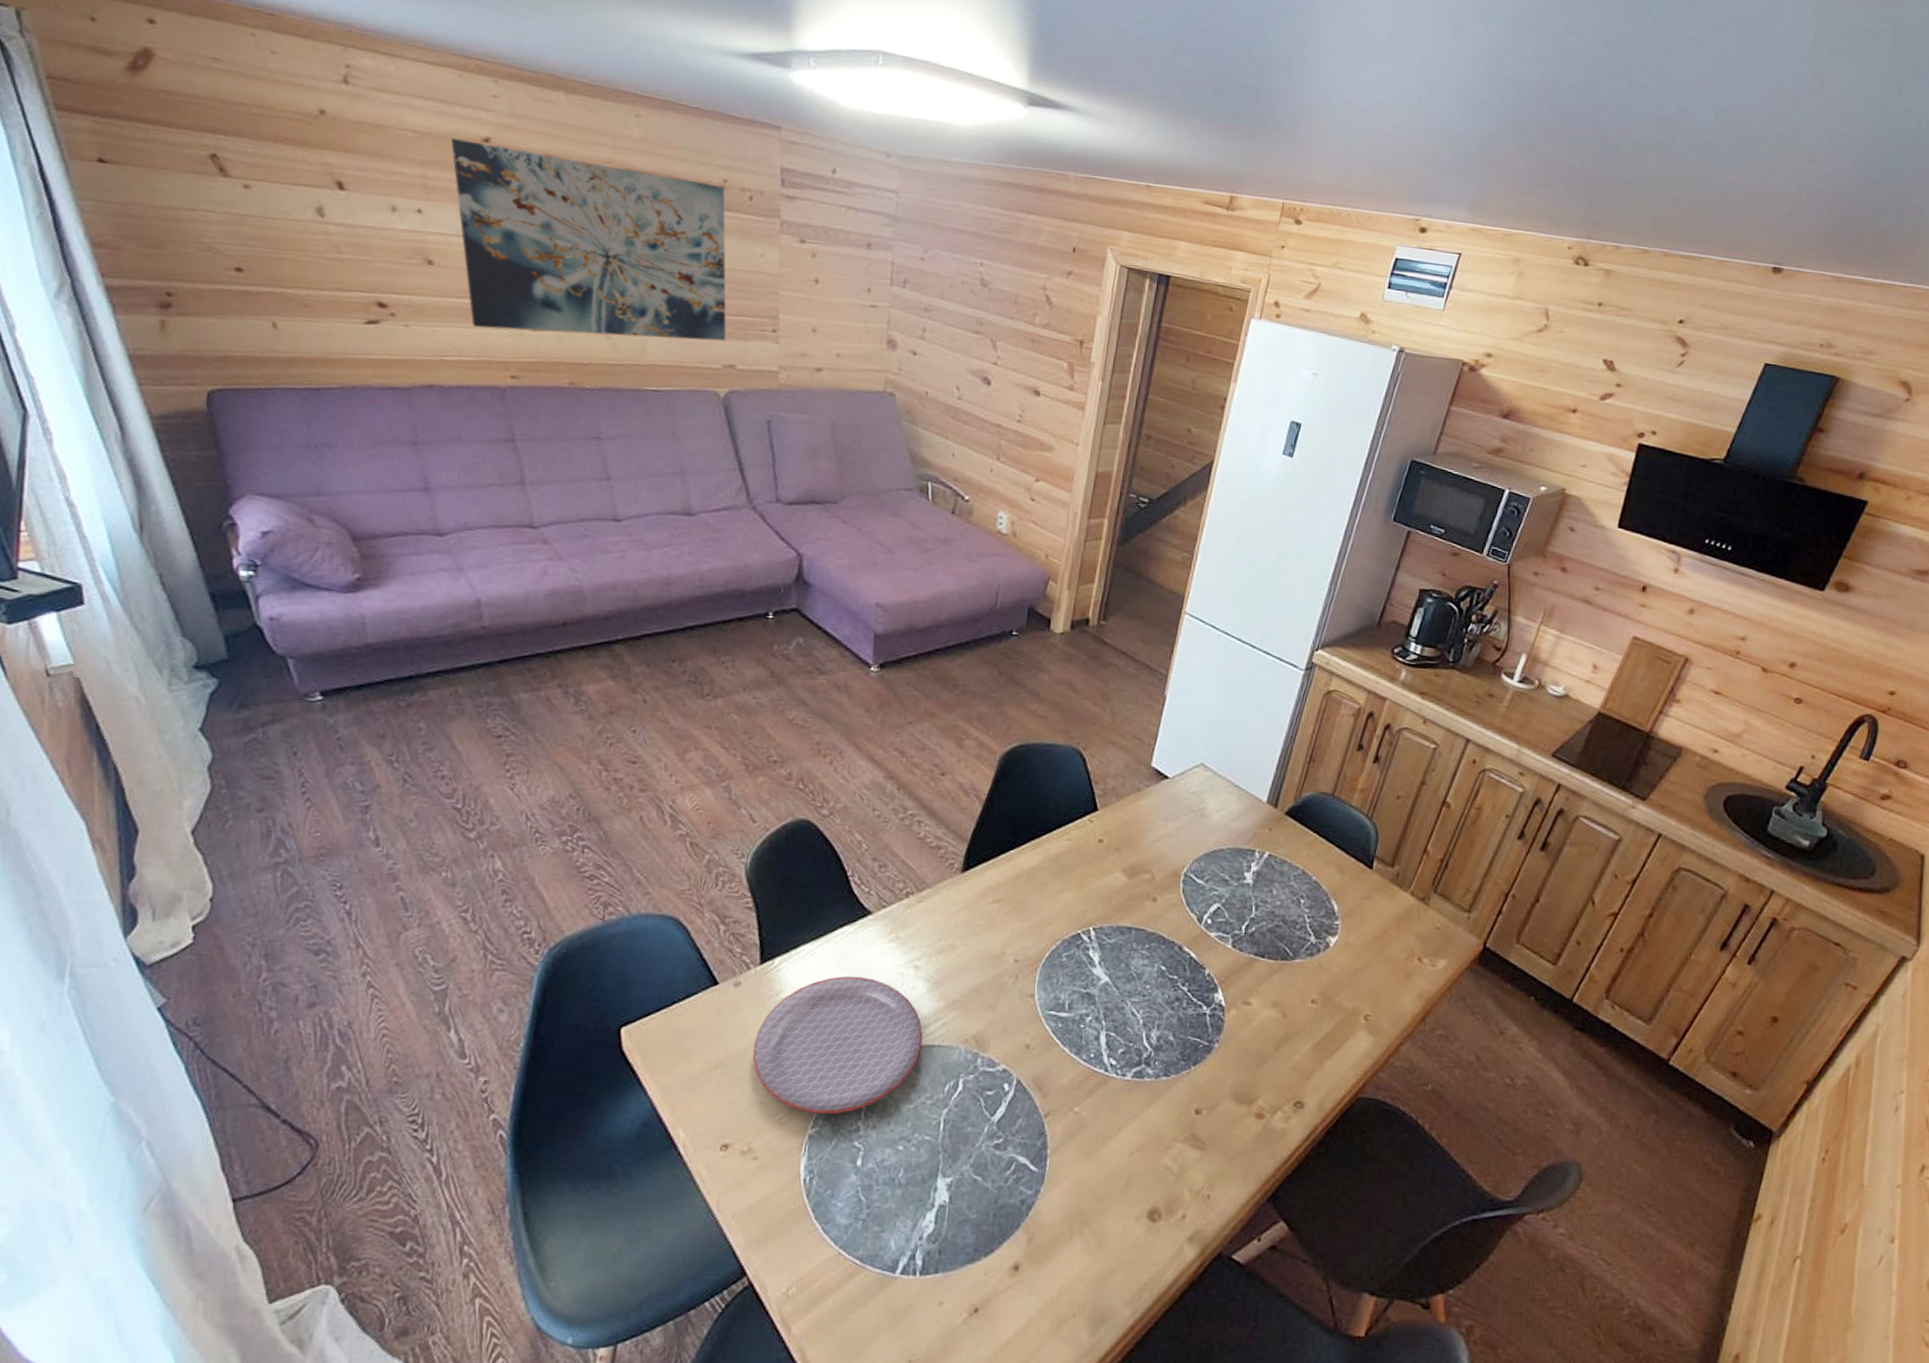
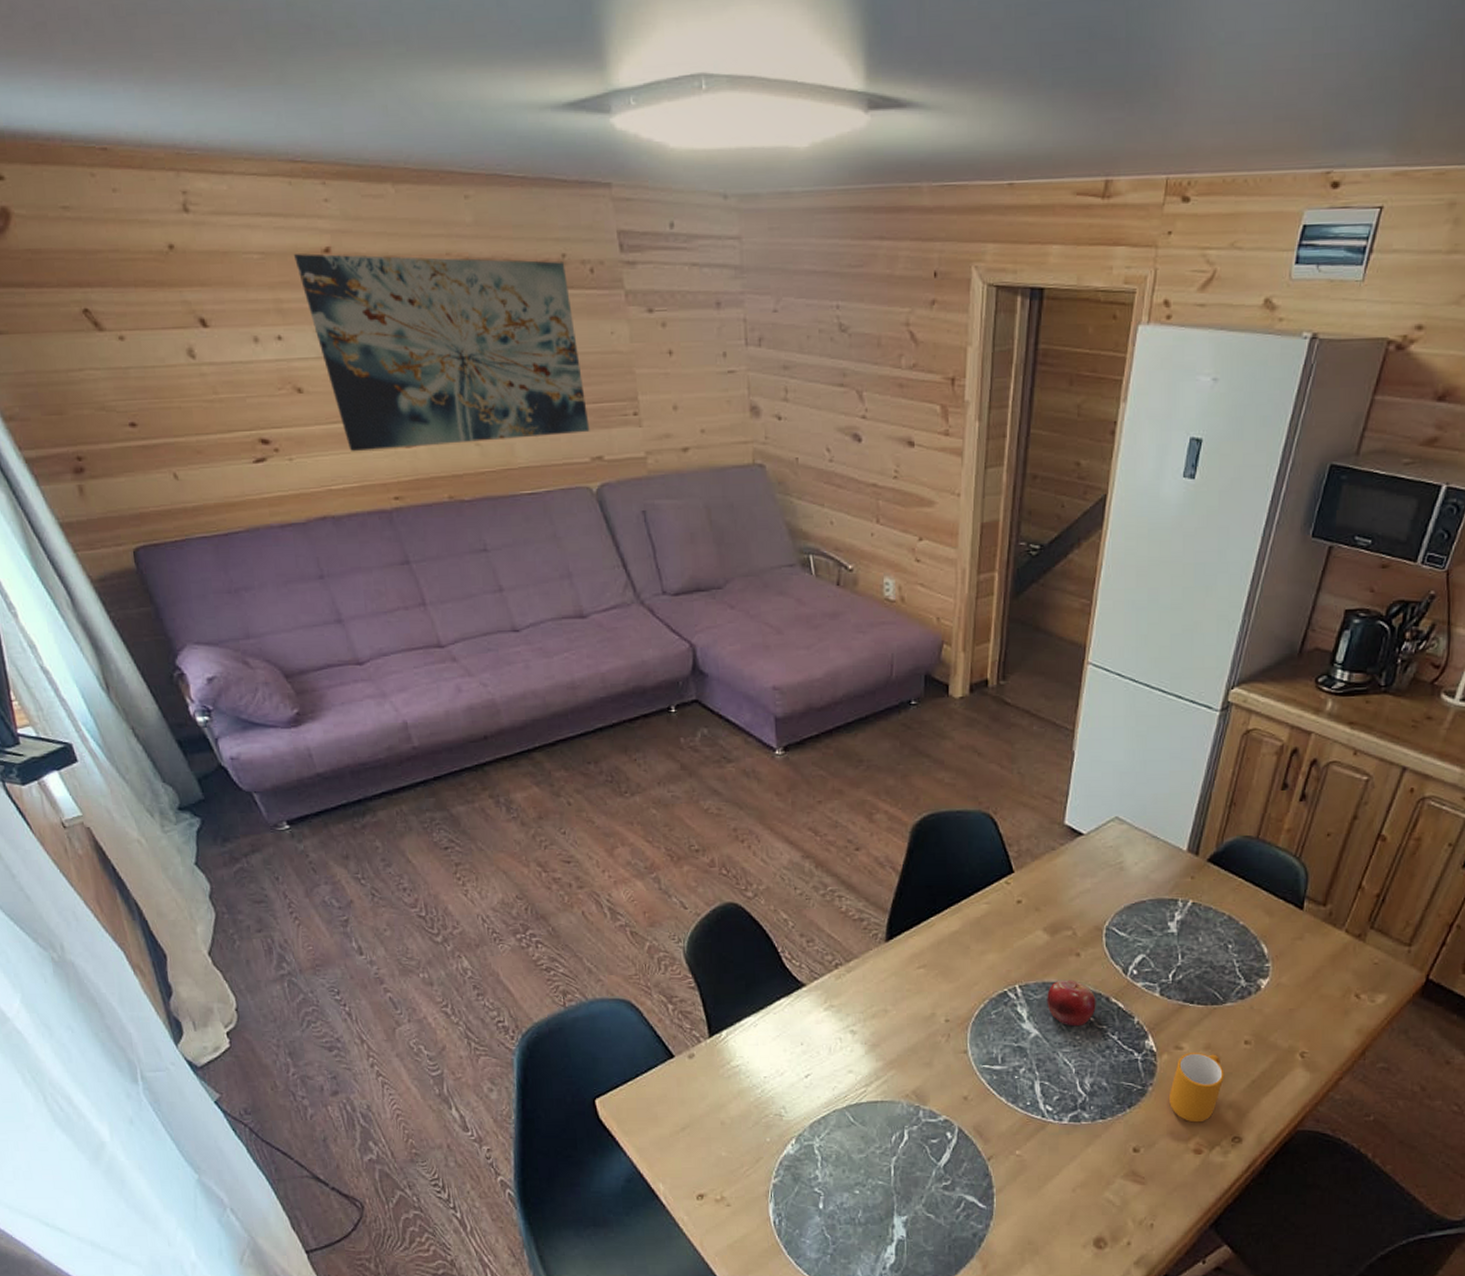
plate: present [752,975,923,1115] -> none [713,1043,867,1166]
fruit: none [1120,925,1169,975] -> present [1047,979,1096,1027]
mug: none [1234,1008,1290,1085] -> present [1169,1052,1224,1123]

